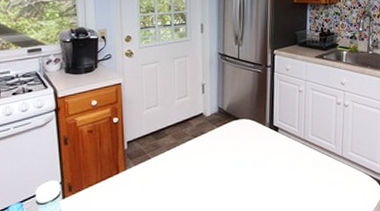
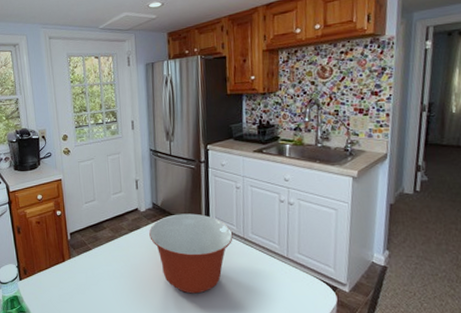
mixing bowl: none [214,117,295,199] -> present [149,213,233,294]

